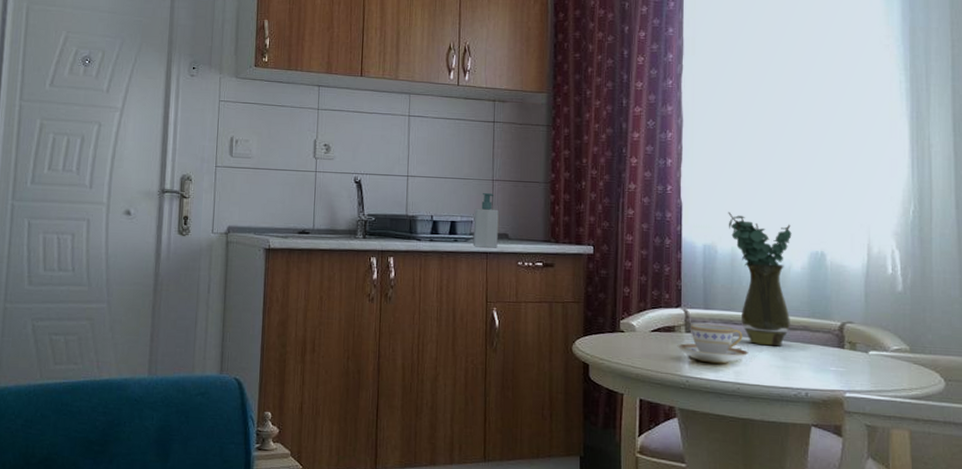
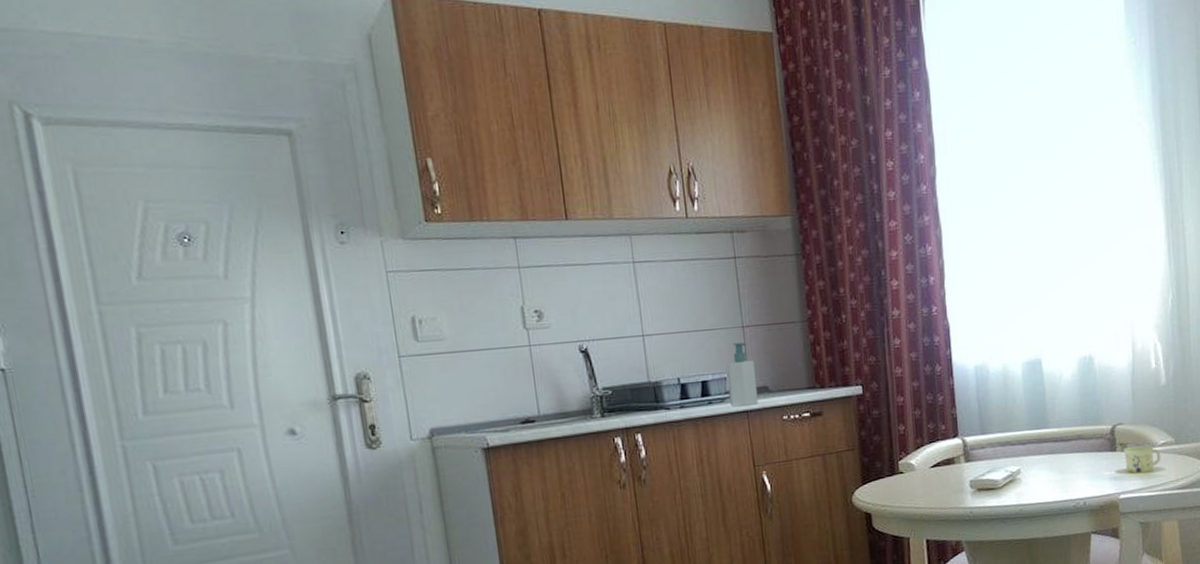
teacup: present [677,323,749,364] -> none [958,448,1028,490]
vase: present [728,211,792,346] -> none [996,326,1065,462]
cup and saucer: none [840,346,899,380] -> present [1114,445,1166,478]

